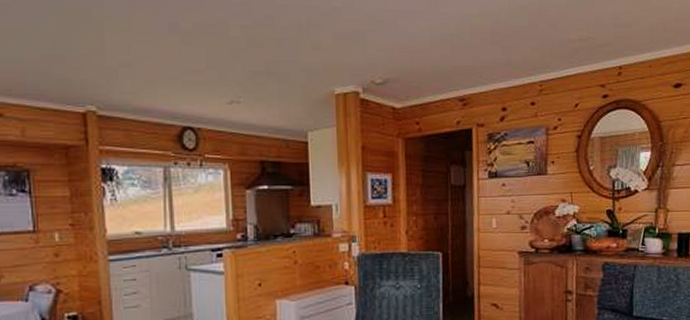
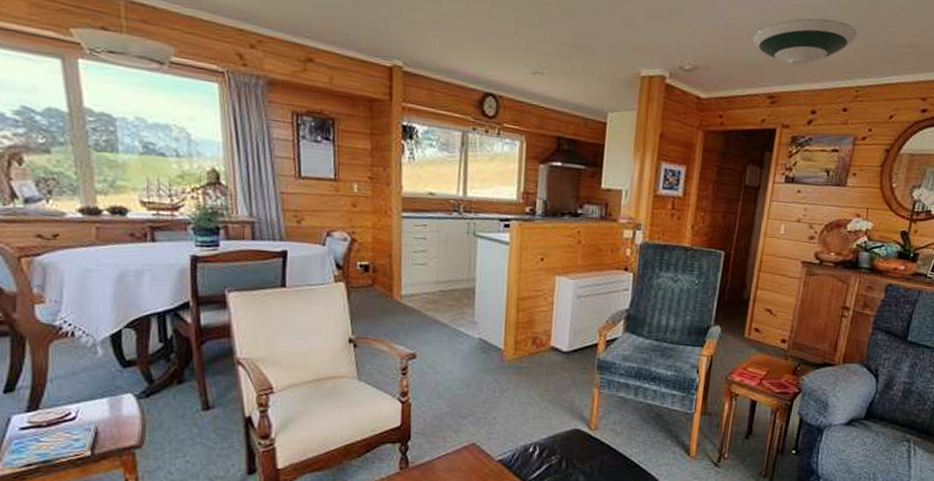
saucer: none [435,24,532,69] -> present [751,18,858,67]

